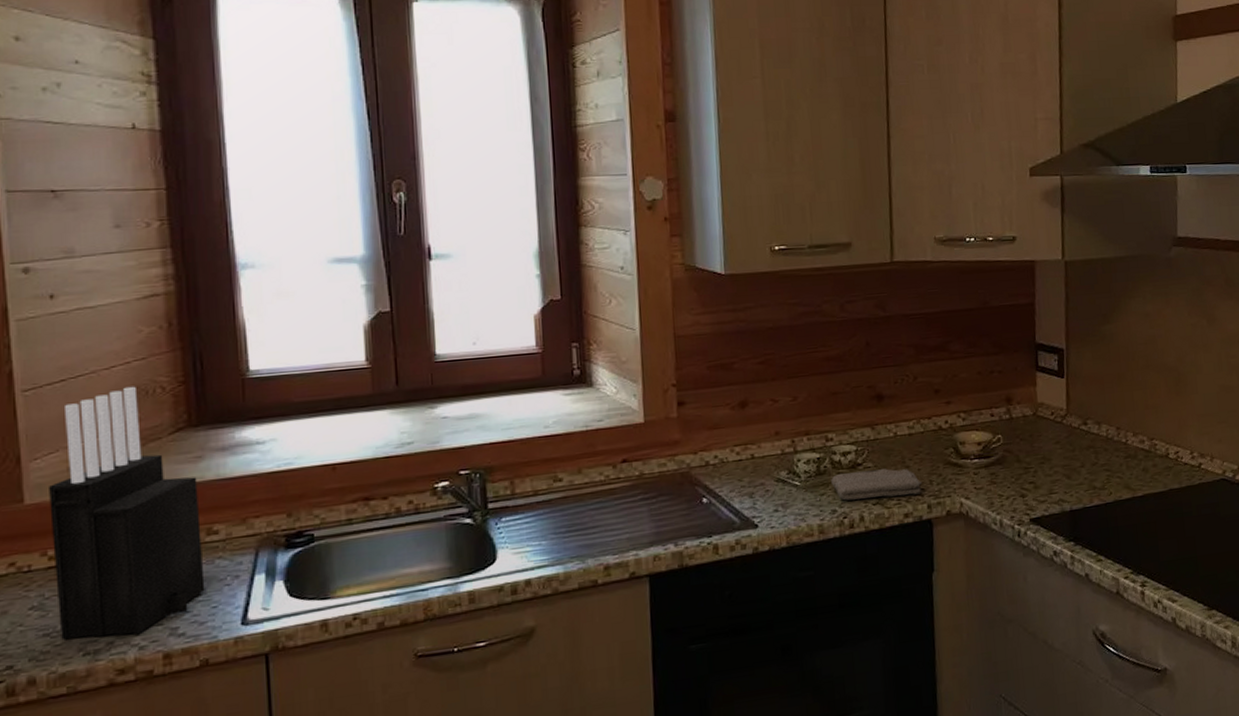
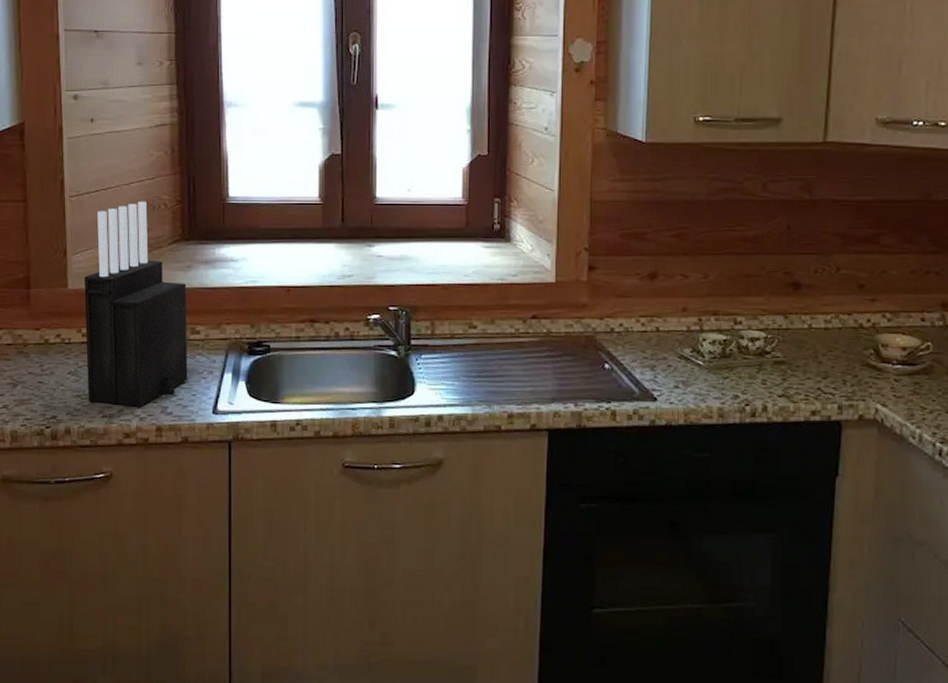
washcloth: present [831,469,922,501] -> none [736,360,834,393]

